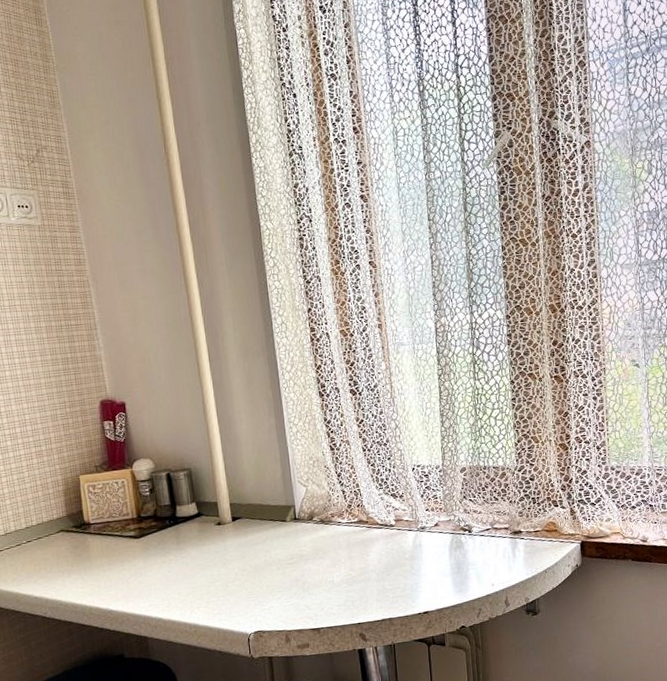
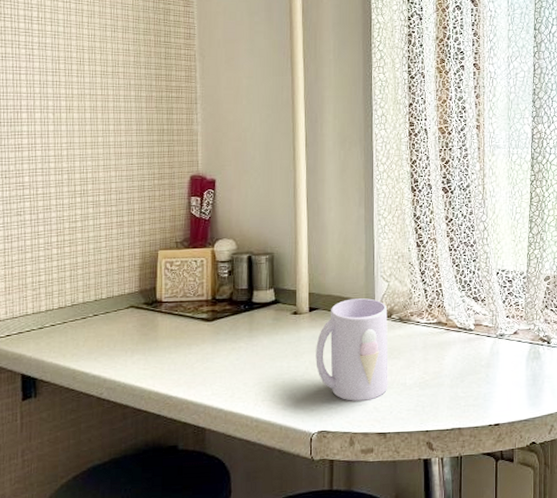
mug: none [243,504,317,602] -> present [316,298,389,401]

